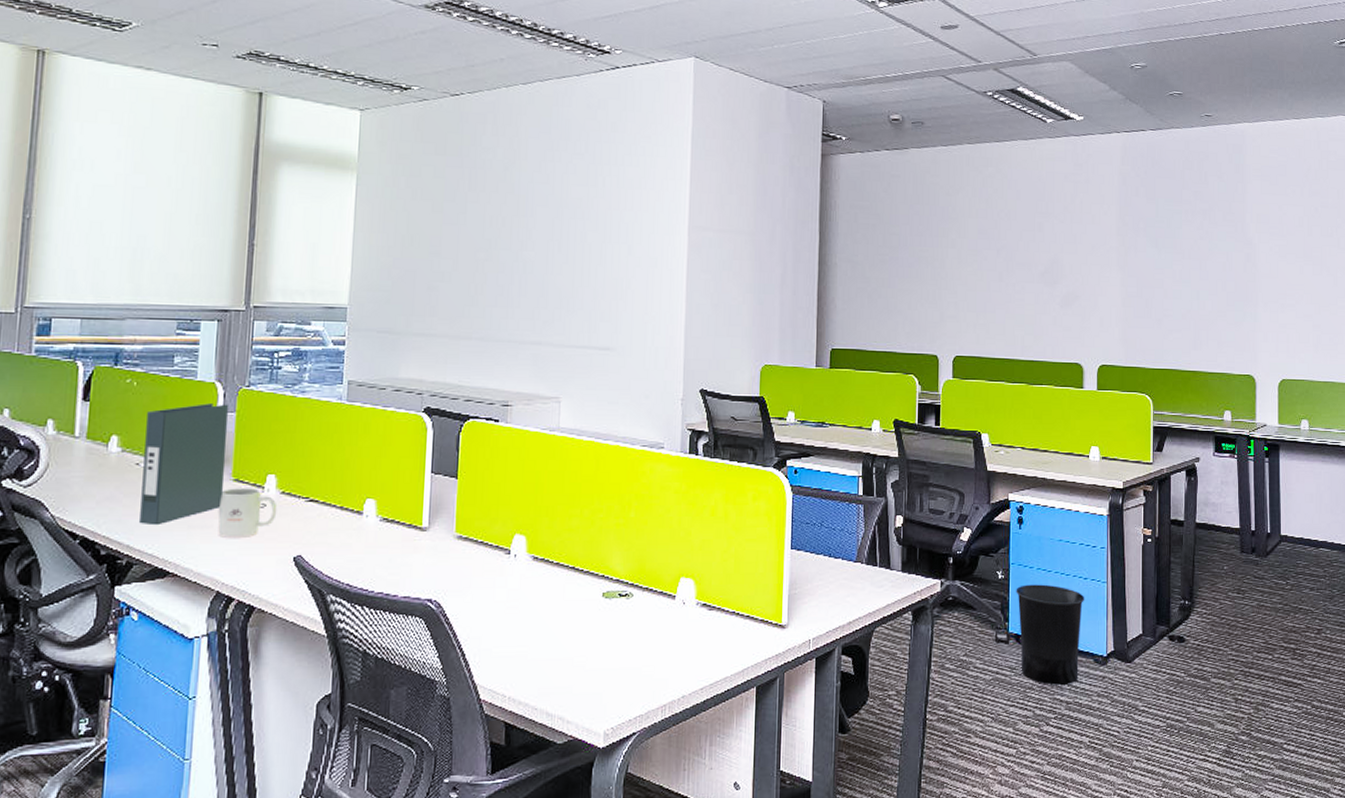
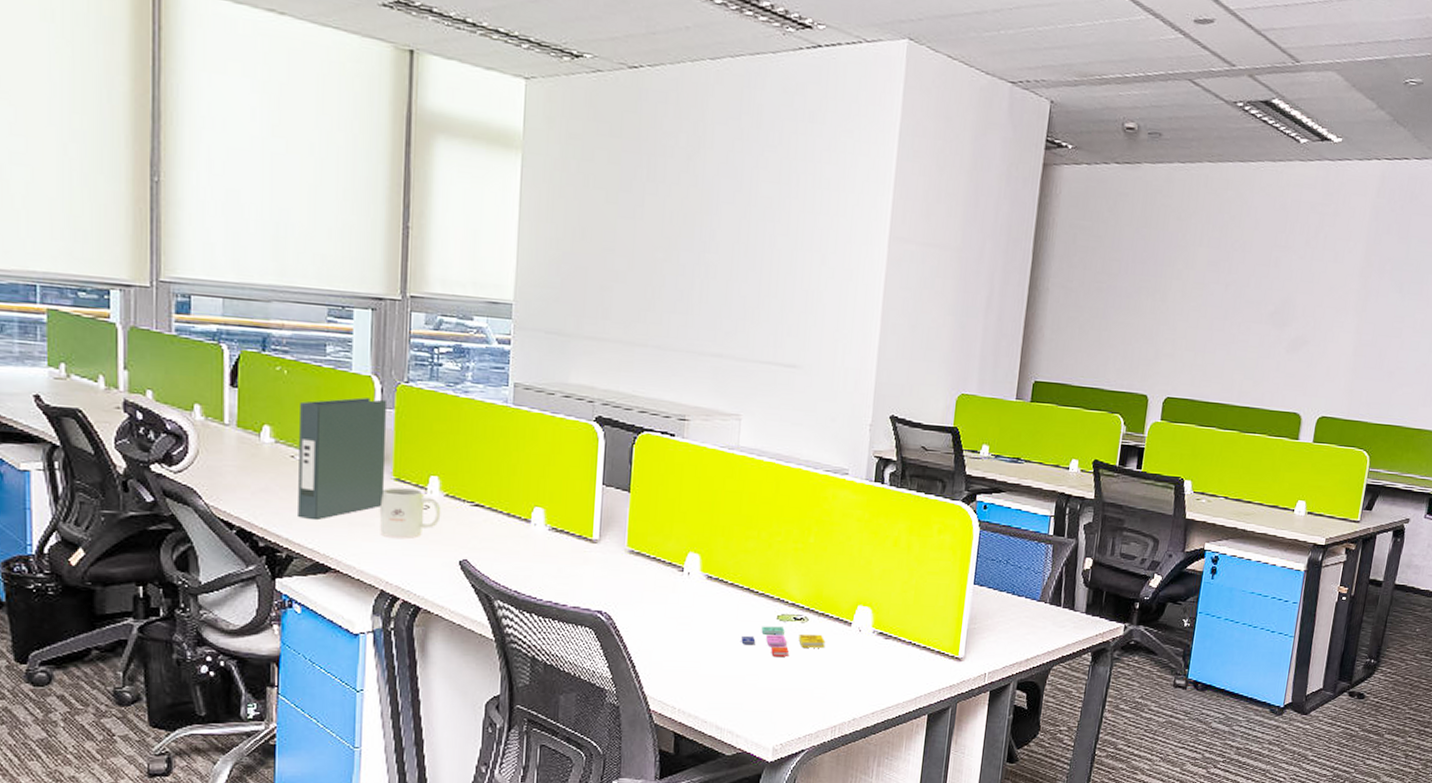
books: none [568,604,651,635] -> present [741,626,826,657]
waste bin: present [1016,584,1085,685] -> none [1195,634,1270,731]

